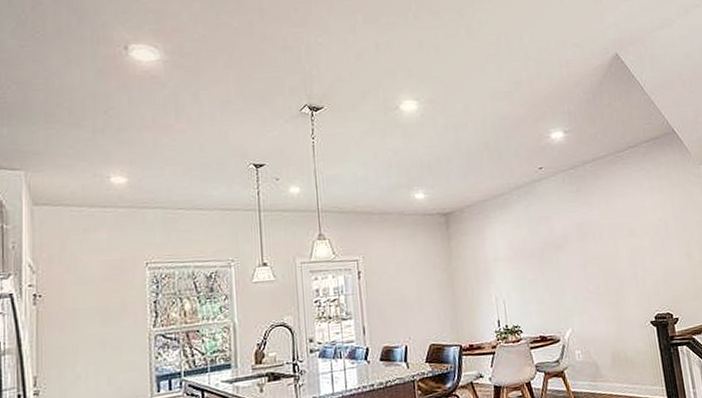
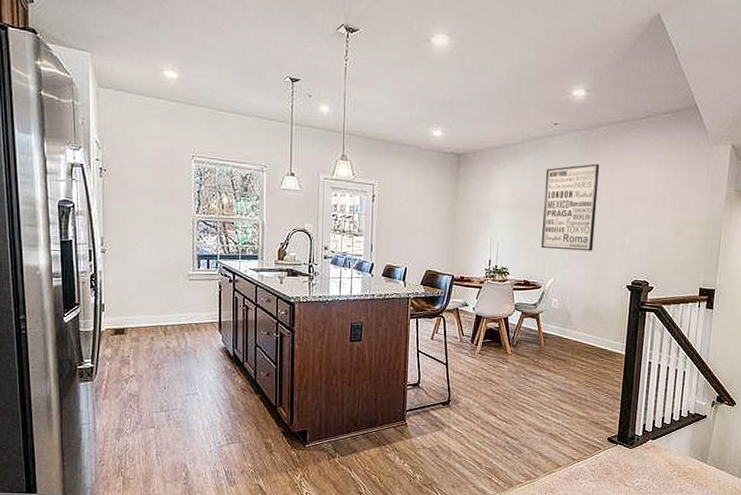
wall art: none [540,200,607,298] -> present [541,163,600,252]

